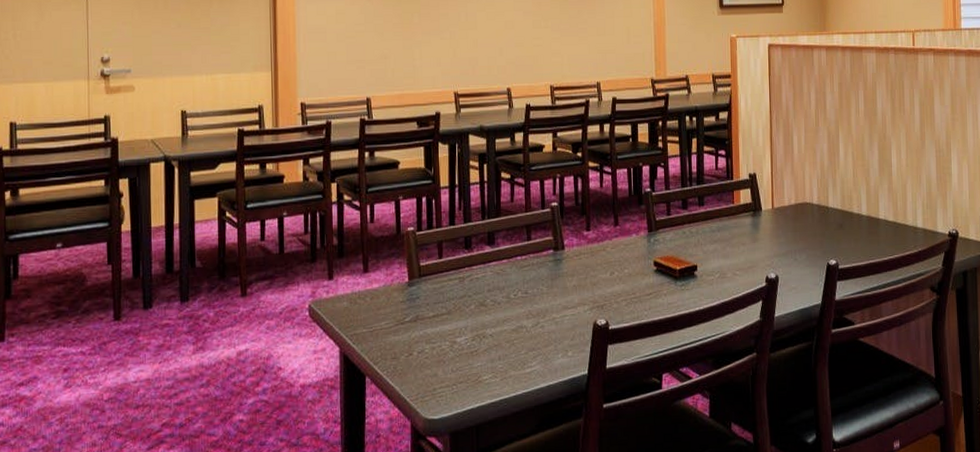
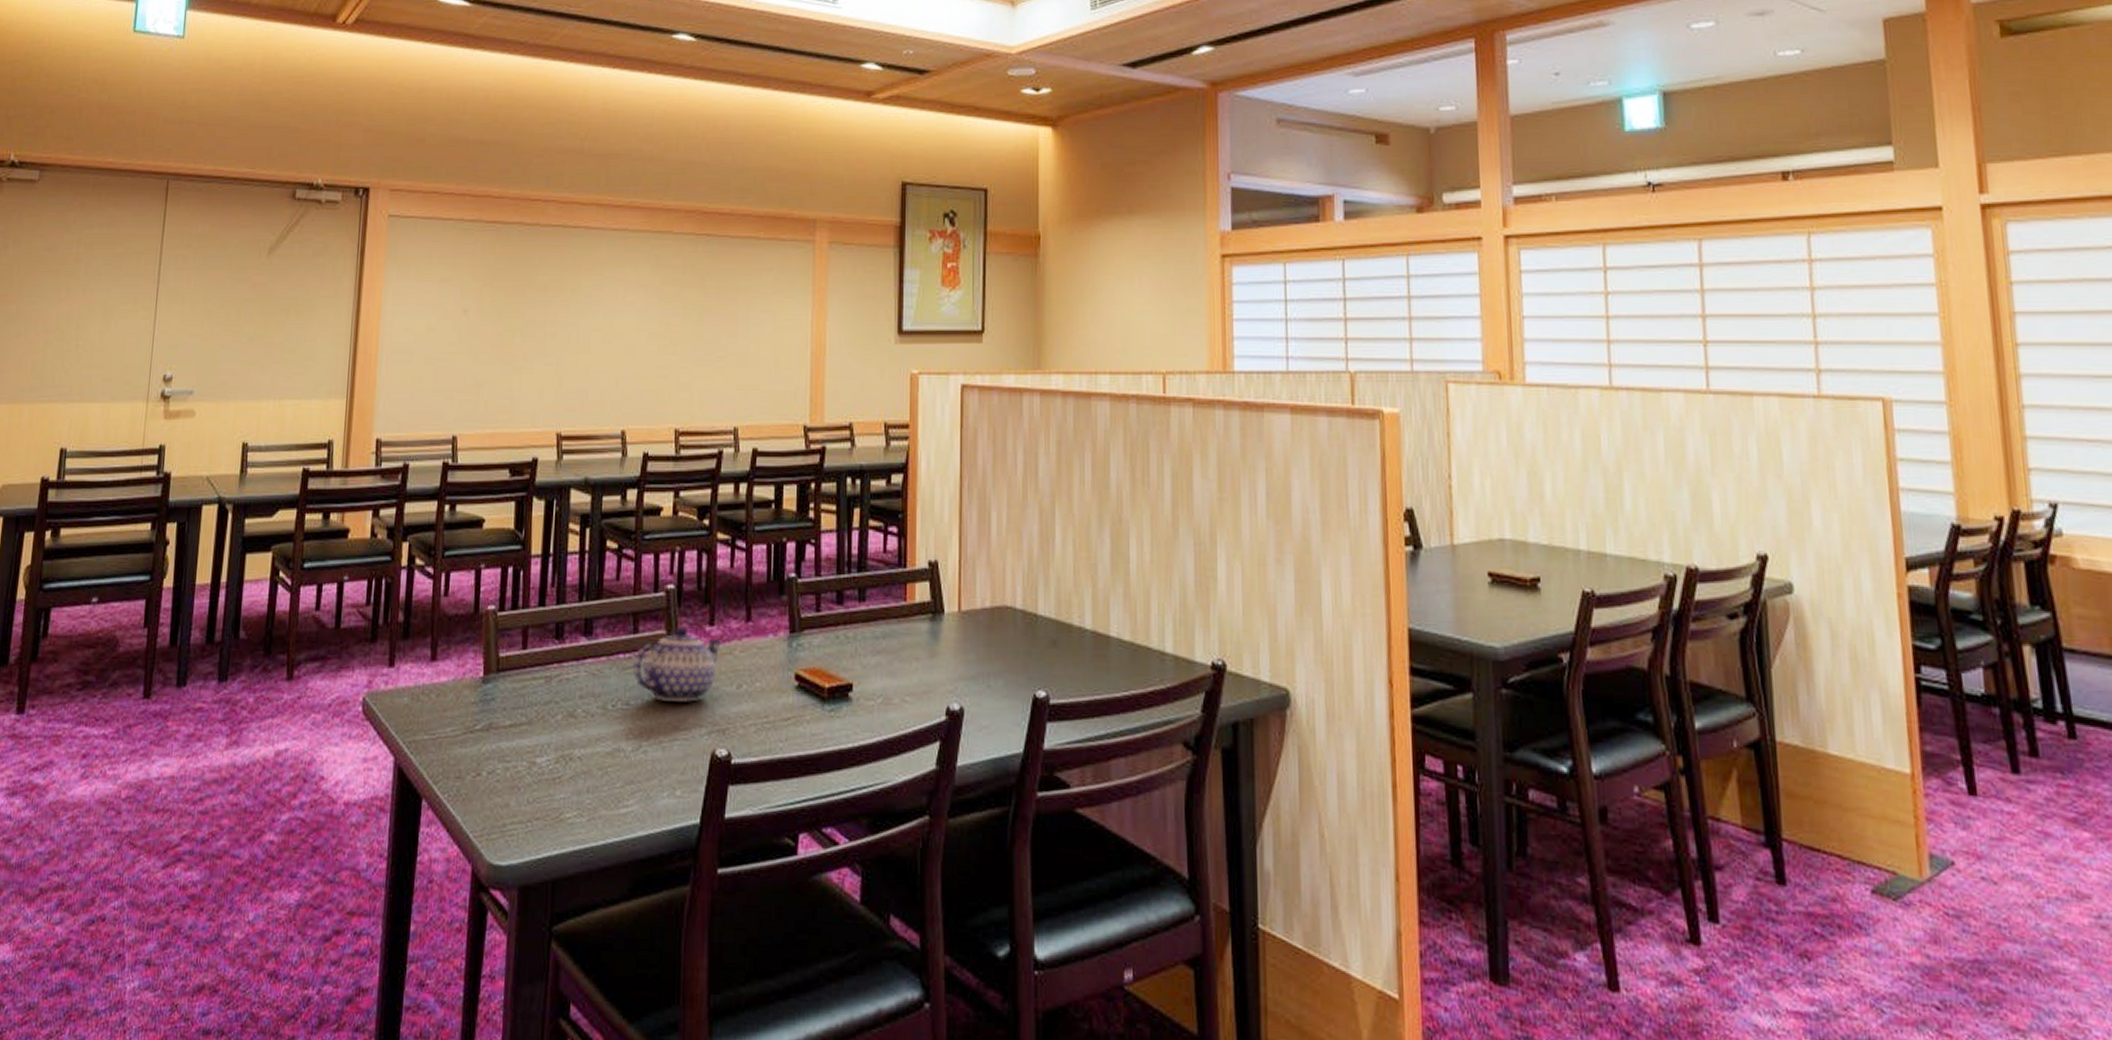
teapot: none [528,233,598,289] -> present [632,627,724,702]

